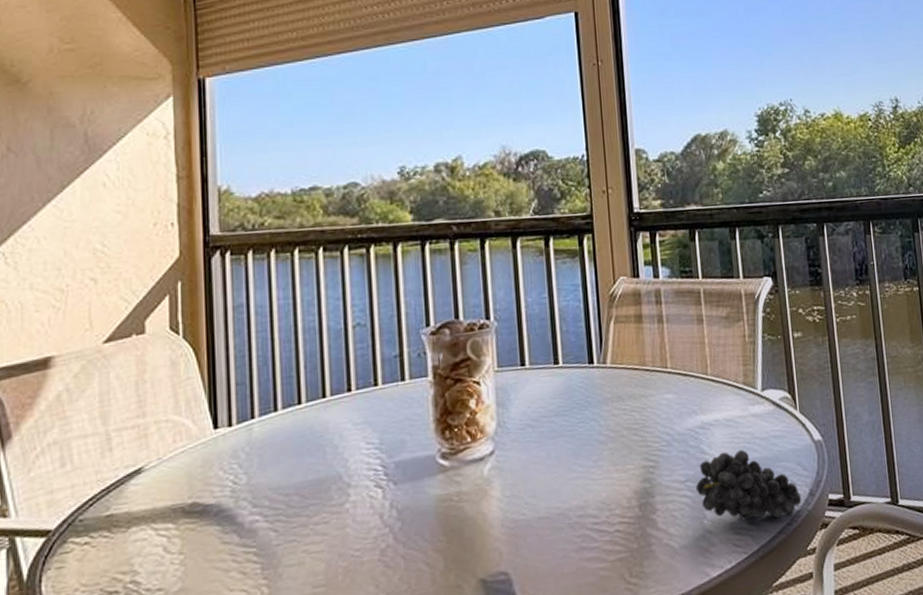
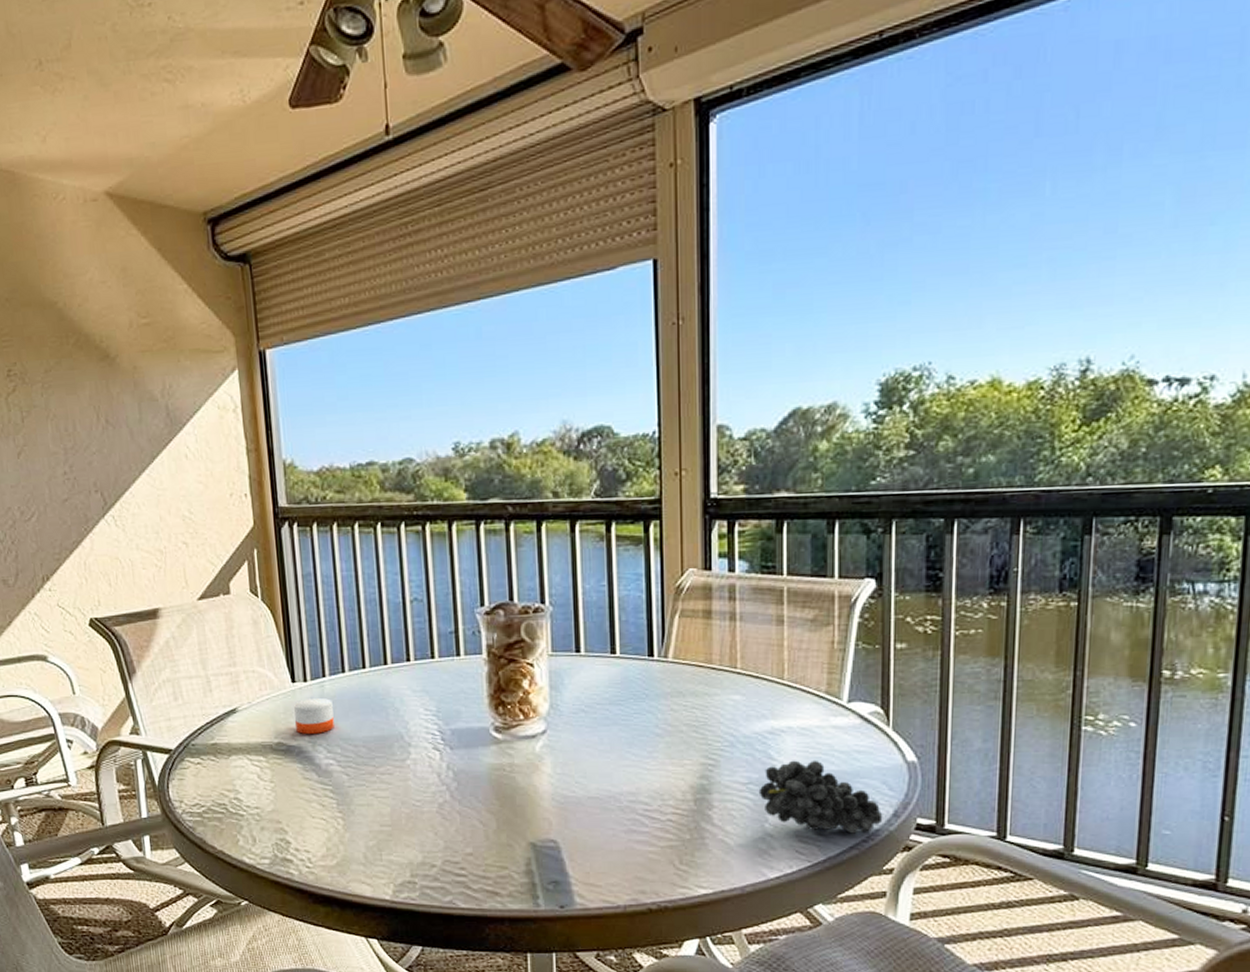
candle: none [215,443,262,489] -> present [294,697,334,734]

